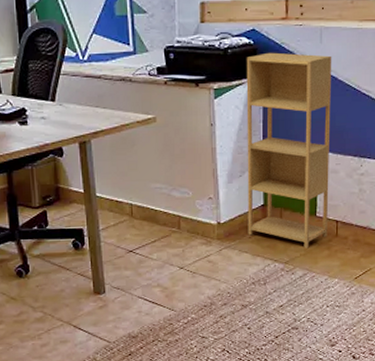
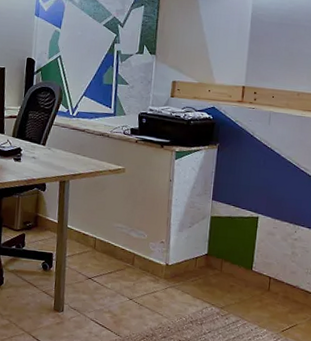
shelving unit: present [246,52,332,249] -> none [191,127,278,298]

